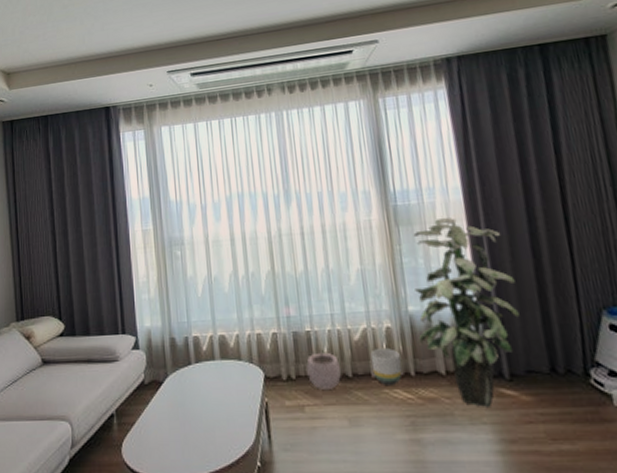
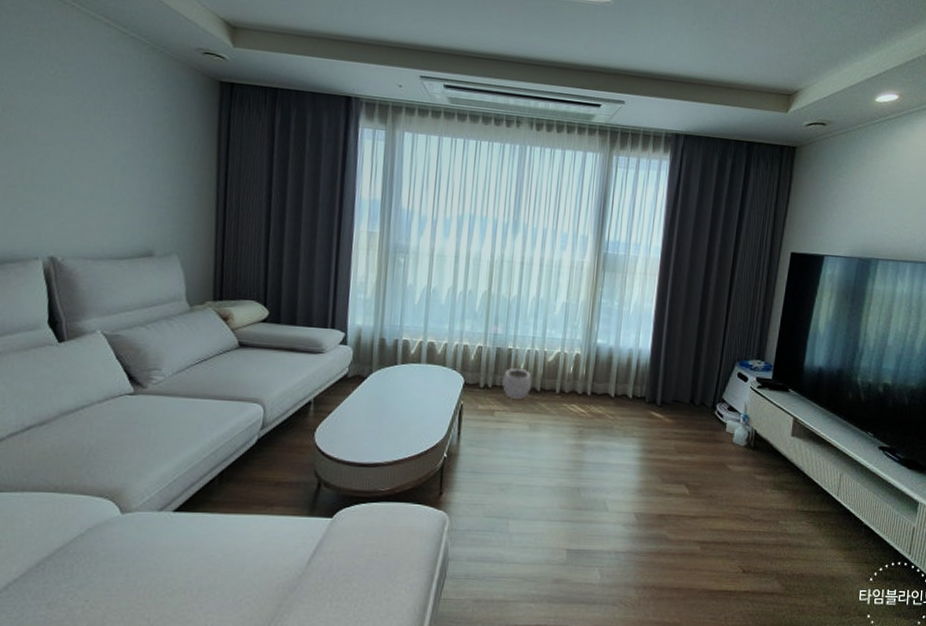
planter: present [370,348,402,385] -> none [557,370,582,401]
indoor plant: present [413,218,520,407] -> none [600,271,683,425]

